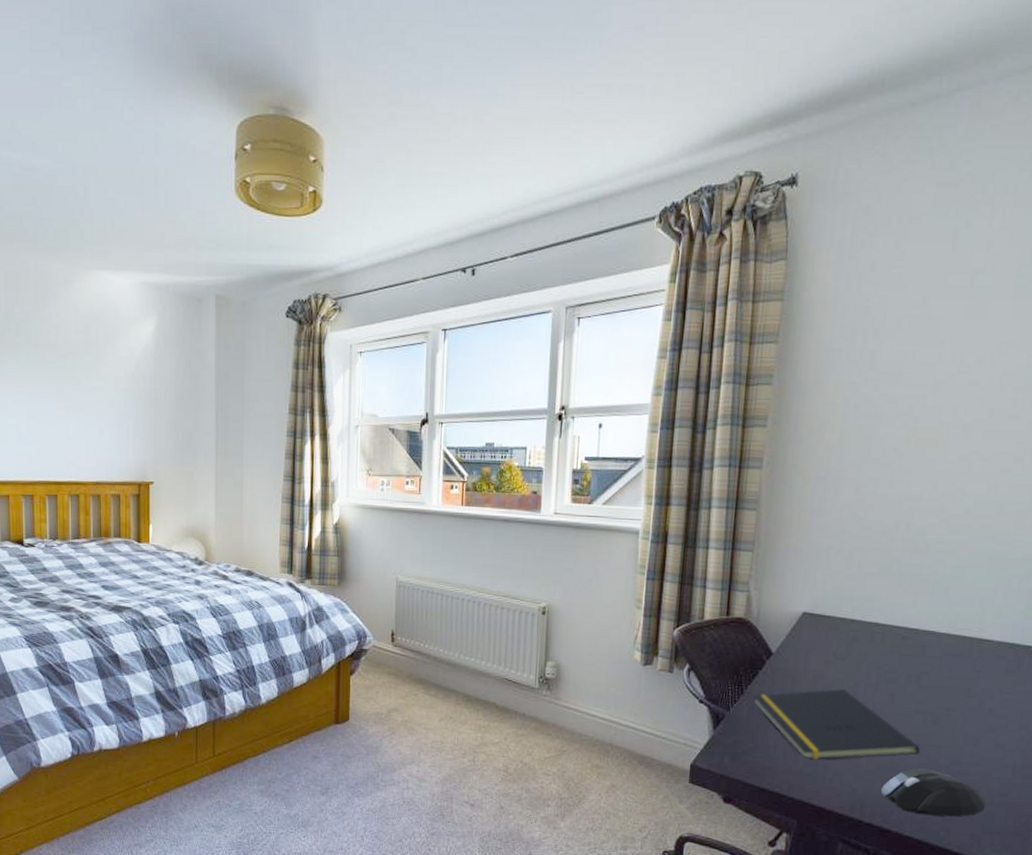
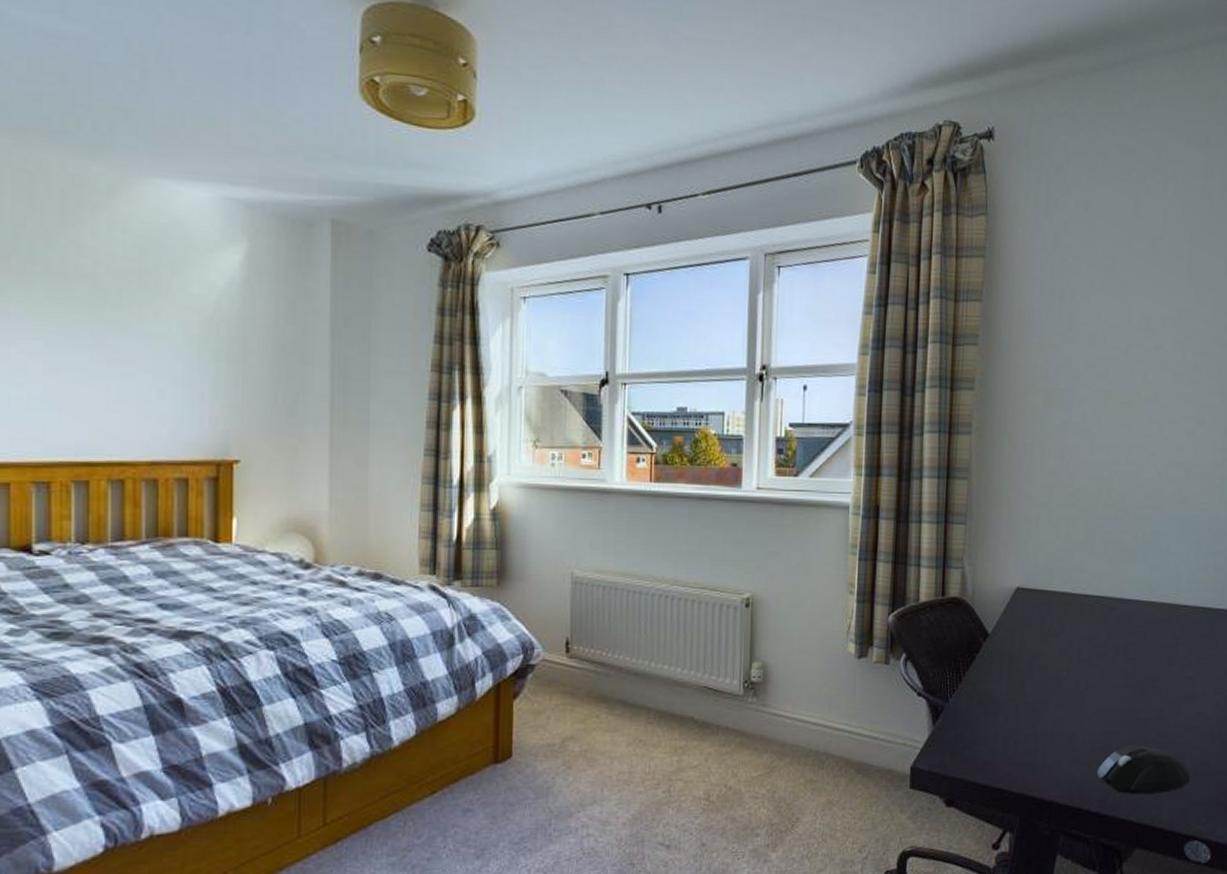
notepad: present [752,689,920,760] -> none [970,668,1130,747]

